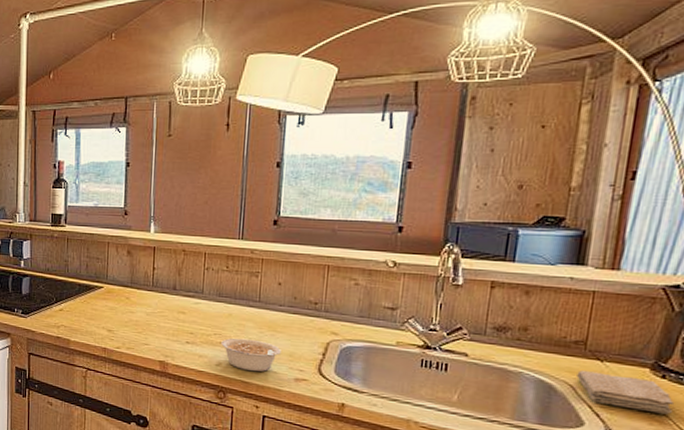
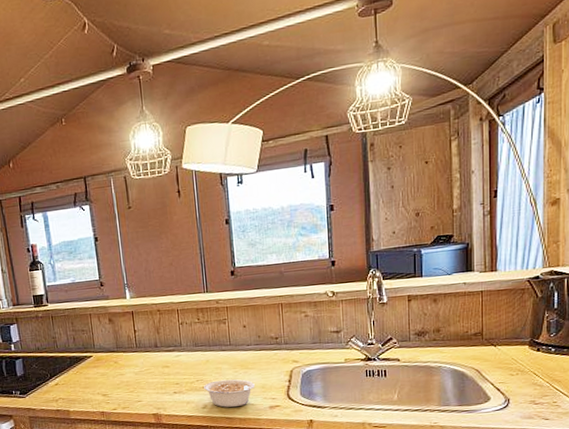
washcloth: present [576,371,674,415] -> none [480,354,548,380]

